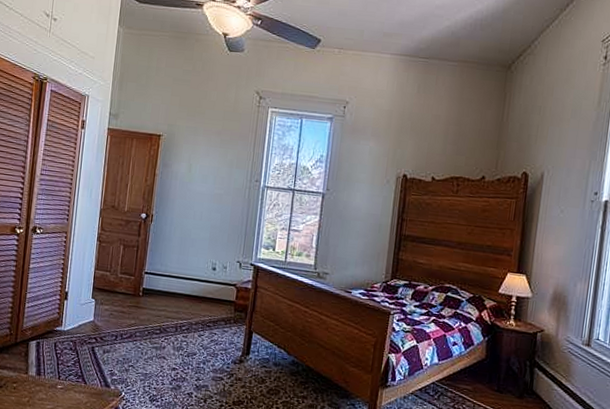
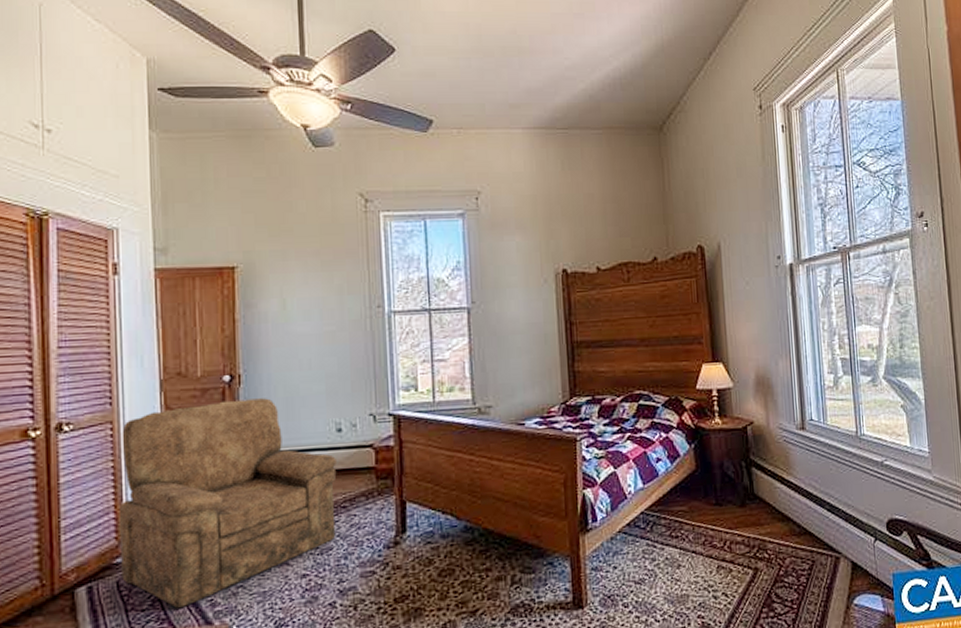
armchair: none [58,230,209,371] -> present [120,398,337,608]

